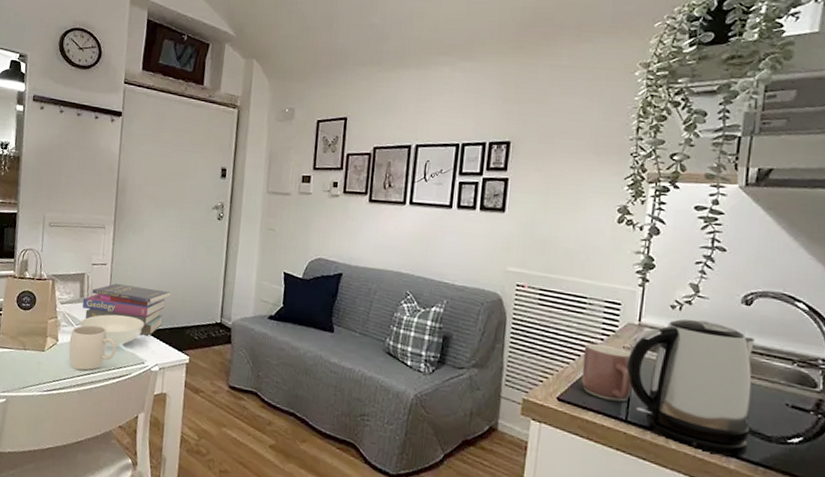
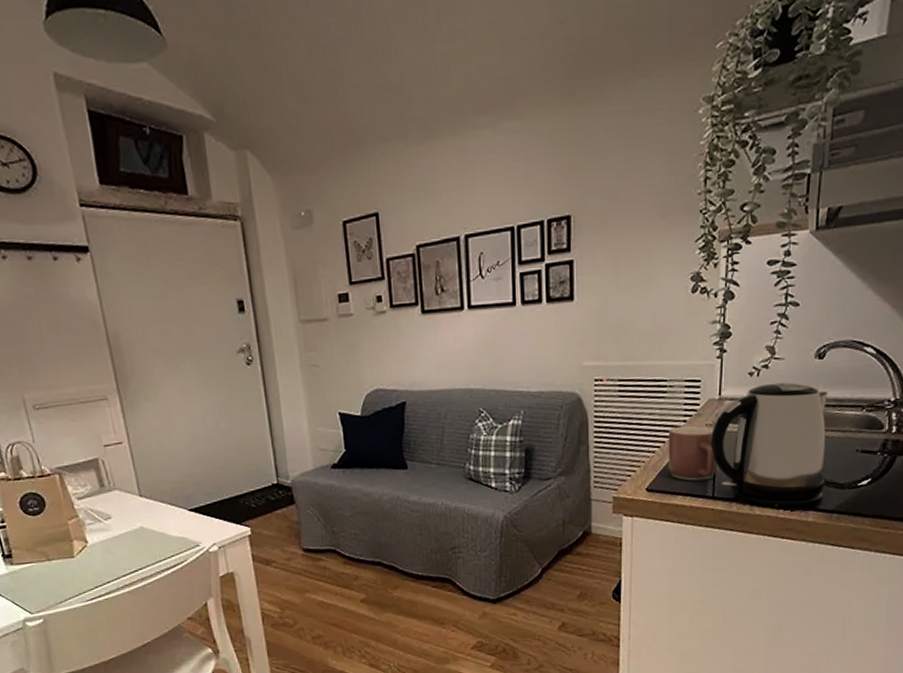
mug: present [68,325,117,371] -> none [101,515,163,569]
bowl: present [79,314,145,348] -> none [108,497,189,537]
books: present [82,283,171,336] -> none [104,460,212,515]

